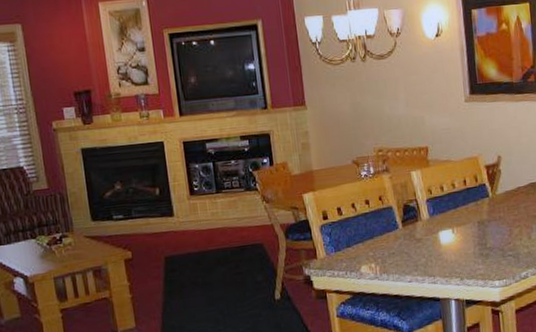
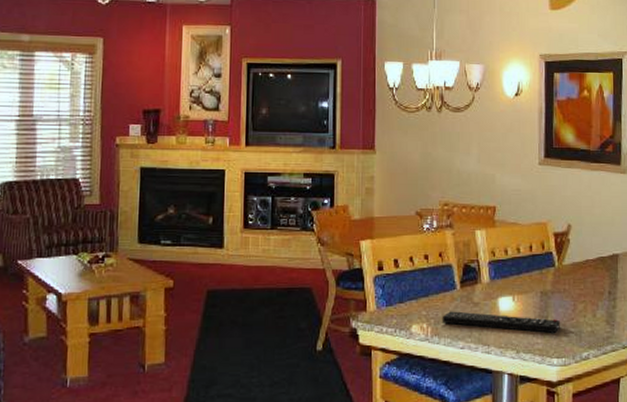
remote control: none [388,245,499,261] -> present [442,311,560,333]

